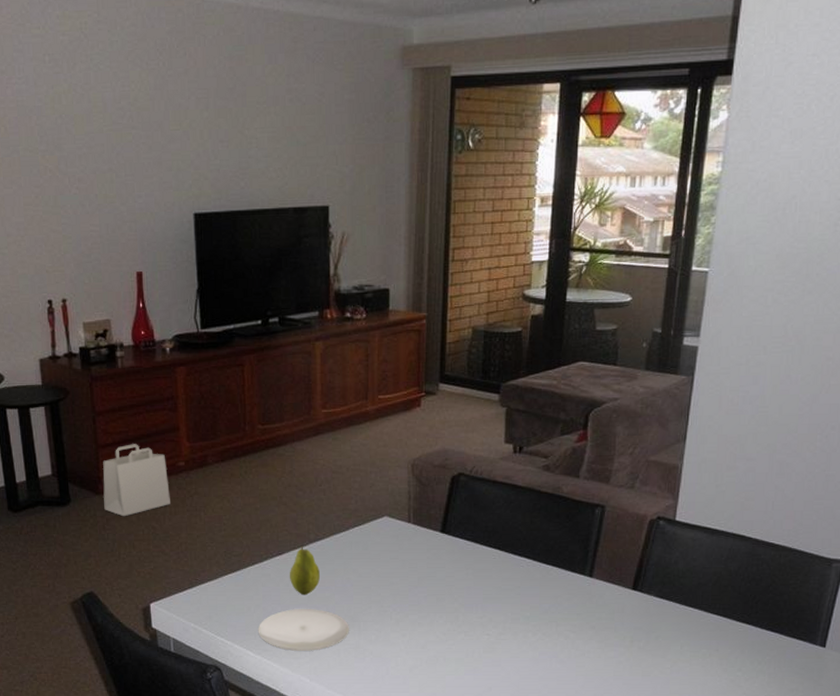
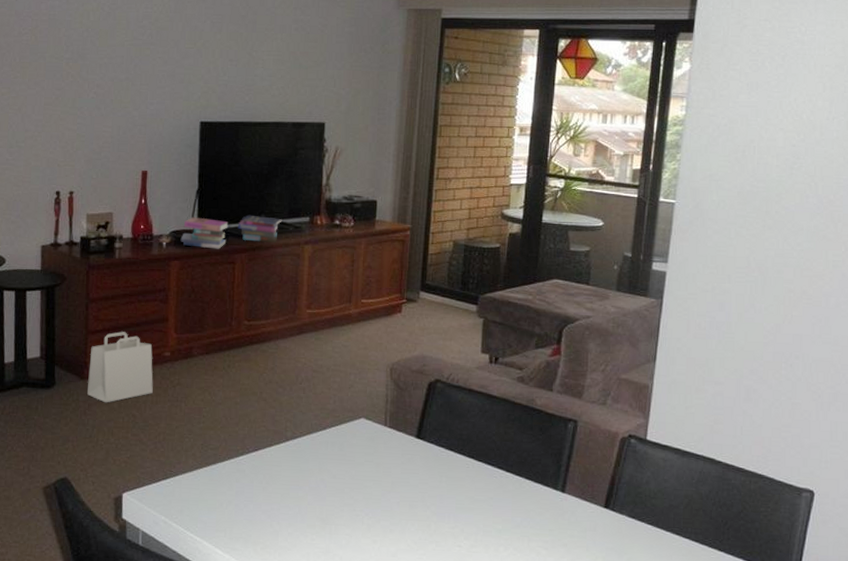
books: none [184,318,234,352] -> present [180,217,229,249]
books: none [243,312,290,341] -> present [237,214,282,243]
plate: present [258,609,349,651] -> none [228,507,320,553]
fruit: present [290,544,320,596] -> none [264,441,294,494]

